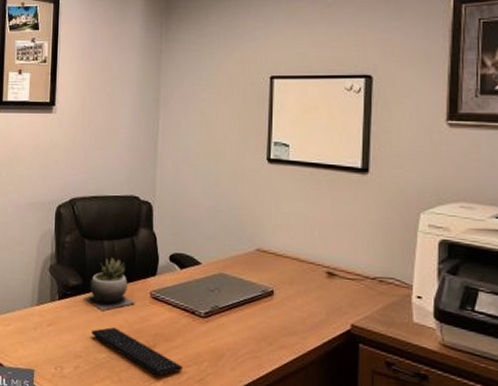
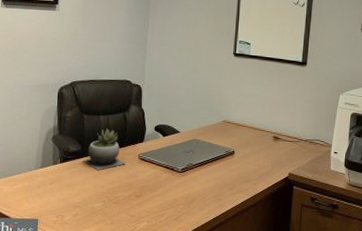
keyboard: present [92,327,183,376] -> none [89,183,163,218]

